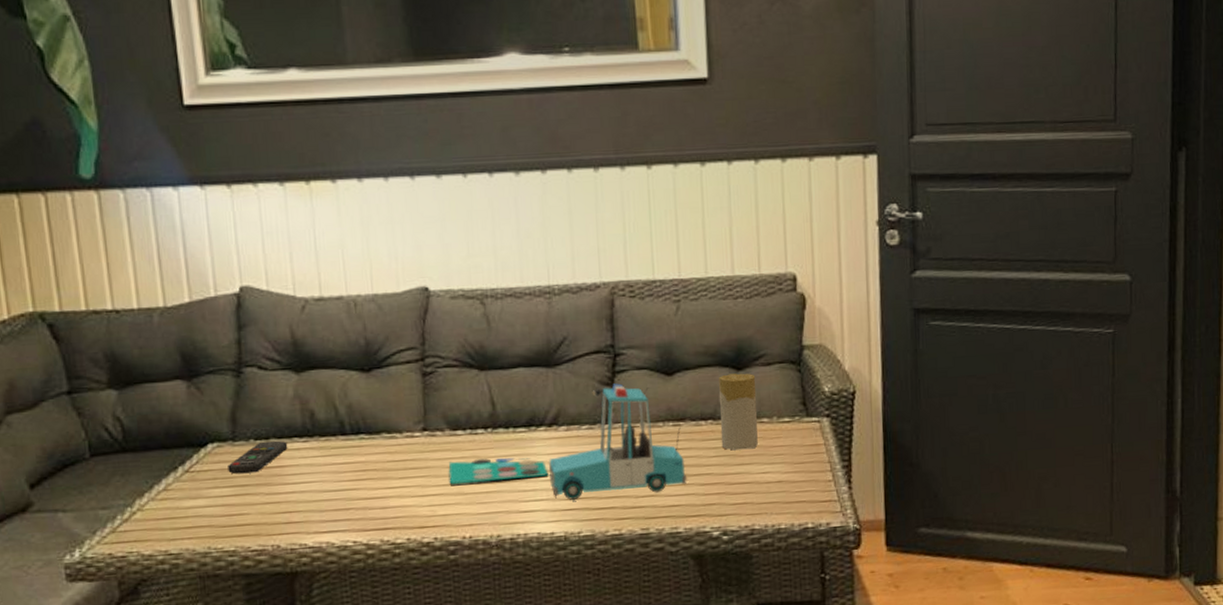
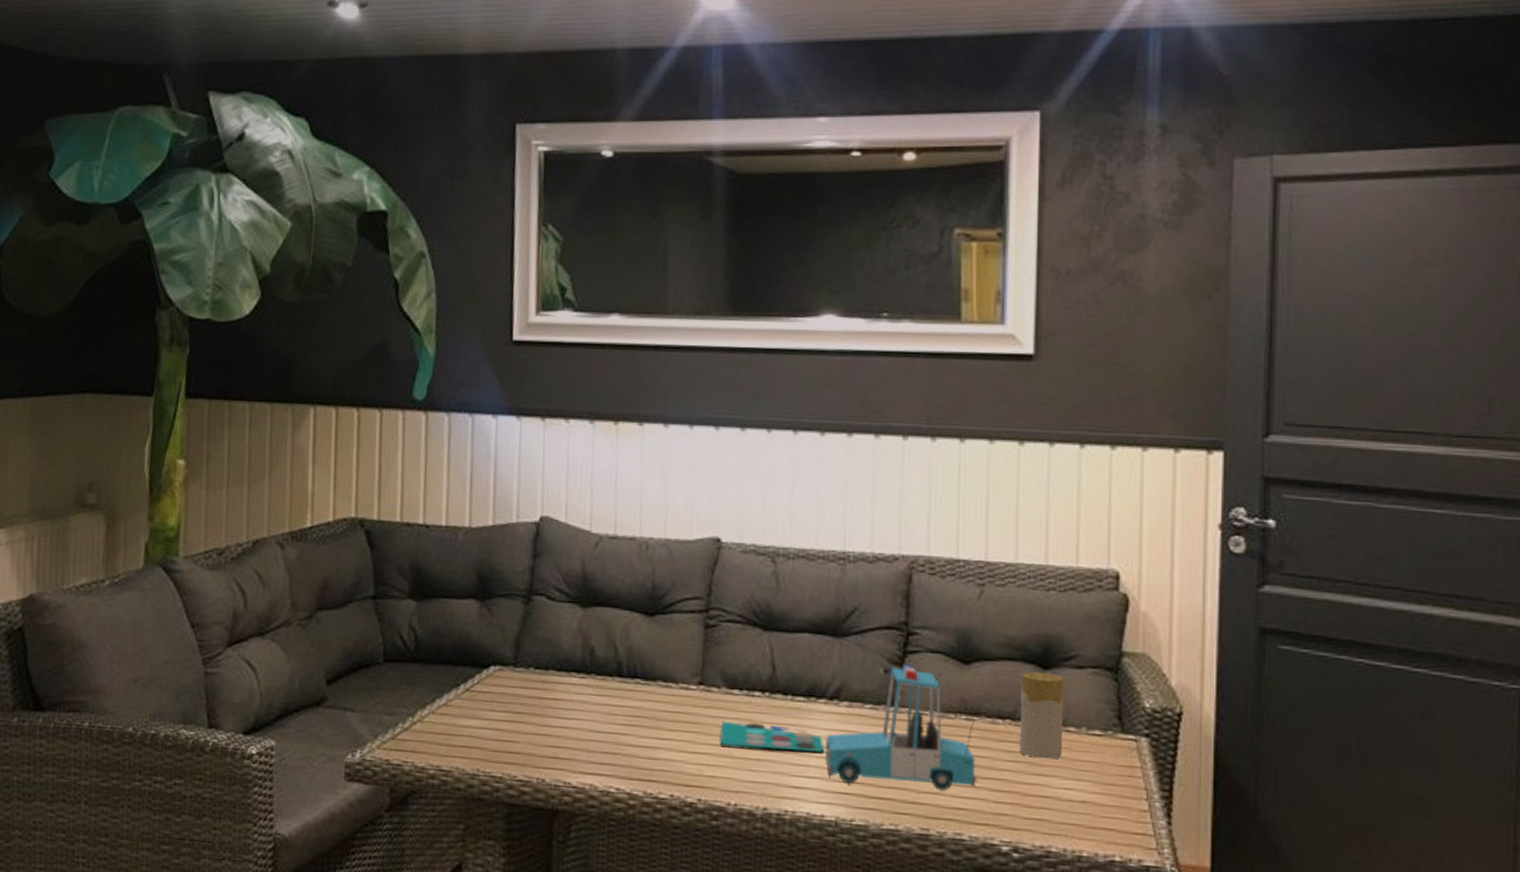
remote control: present [228,440,288,475] -> none [506,671,565,702]

